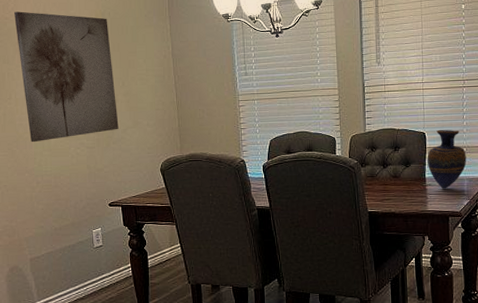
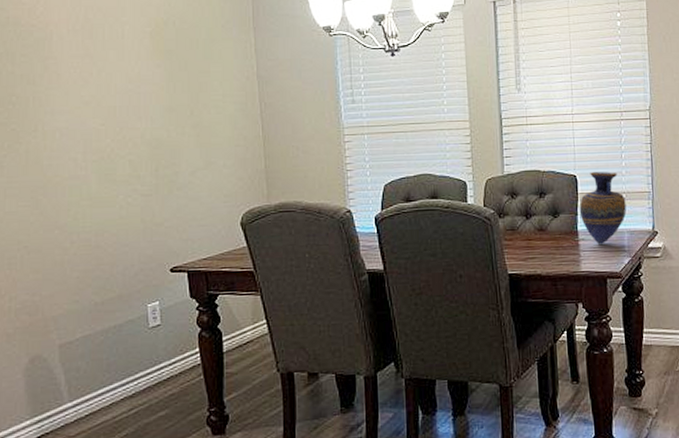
wall art: present [14,11,119,143] -> none [44,17,185,189]

